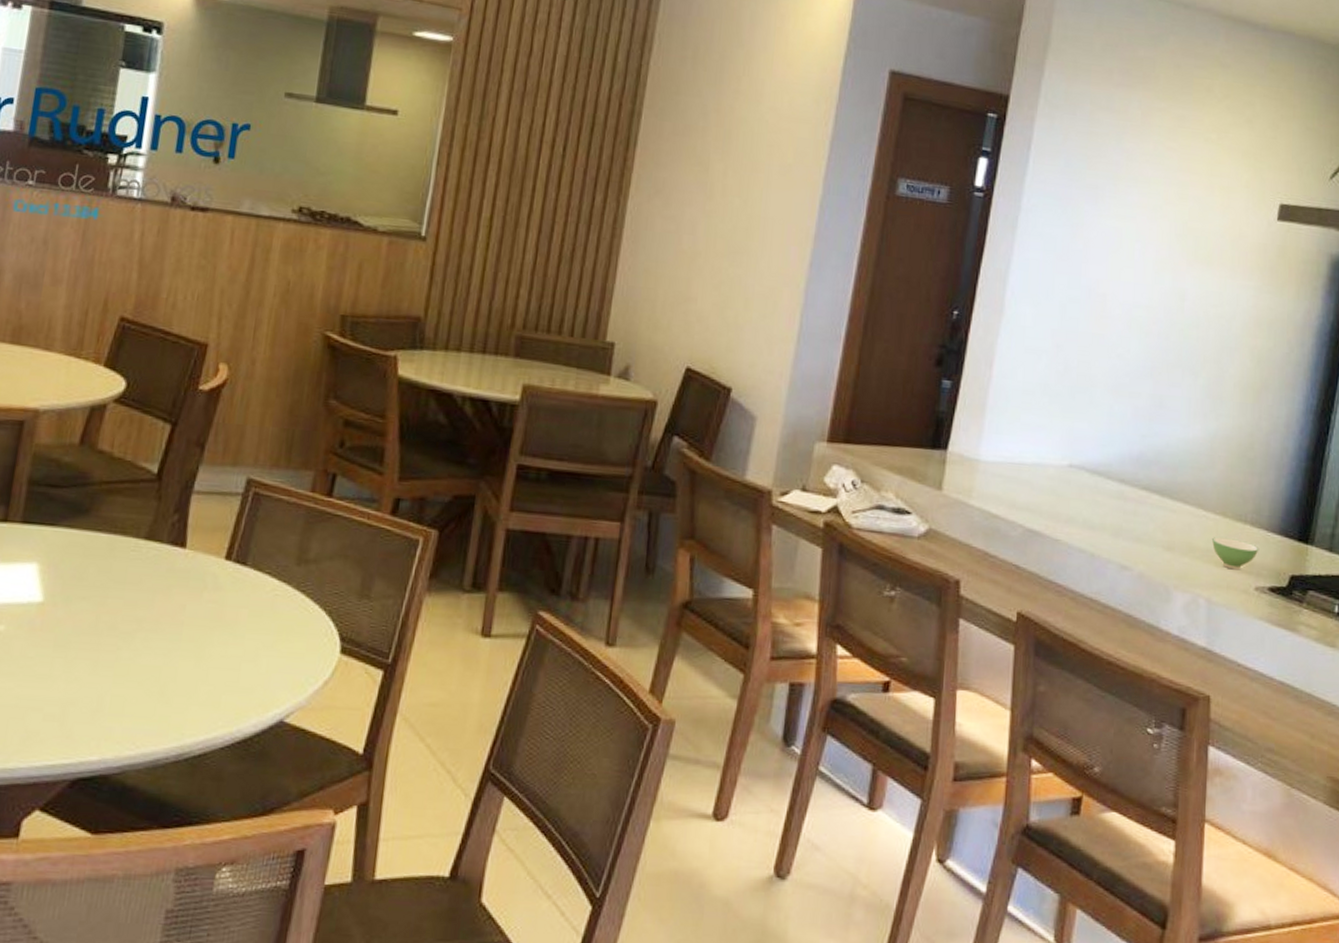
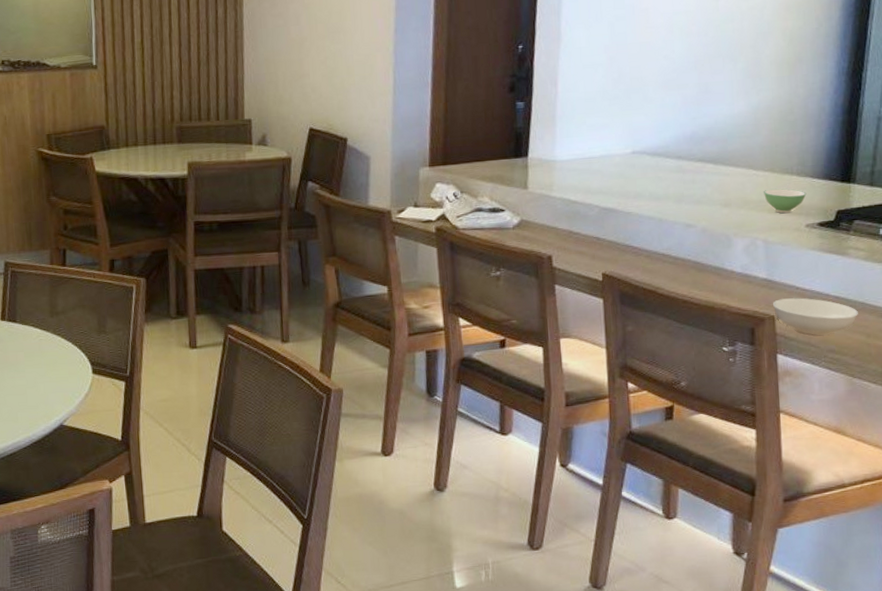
bowl: none [1210,676,1303,730] -> present [773,298,858,336]

